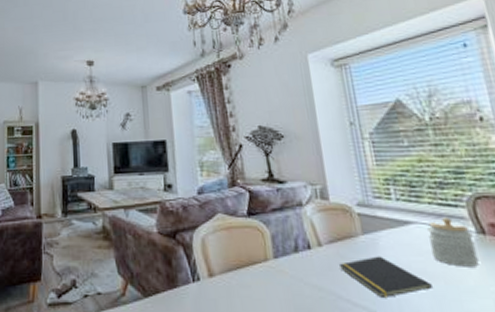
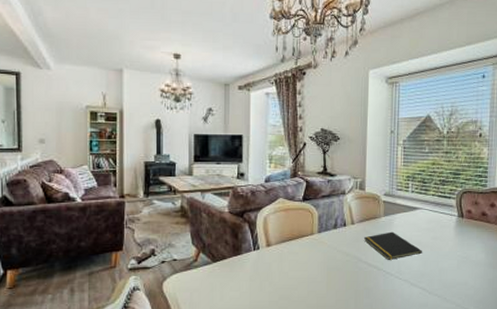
jar: present [428,217,479,267] -> none [426,205,455,239]

